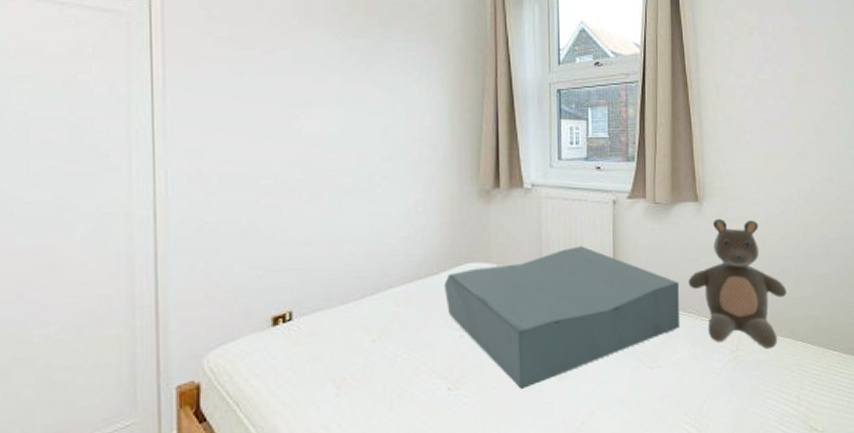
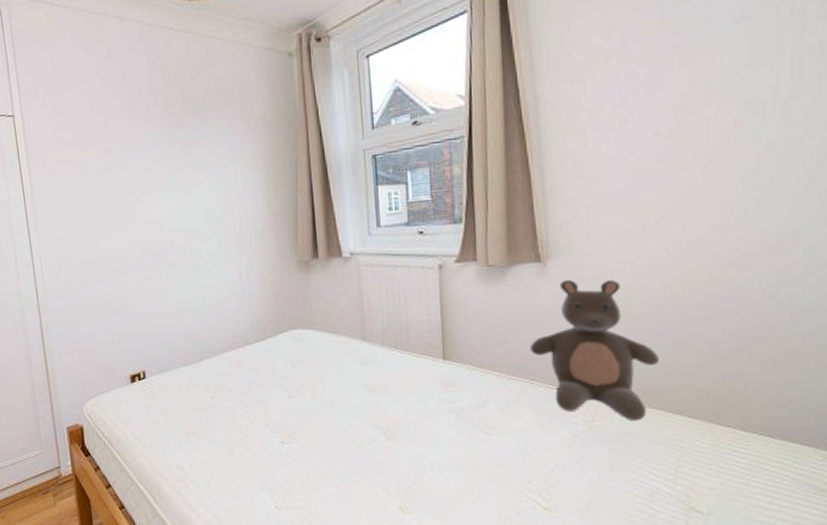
cushion: present [443,246,680,389] -> none [270,312,522,446]

